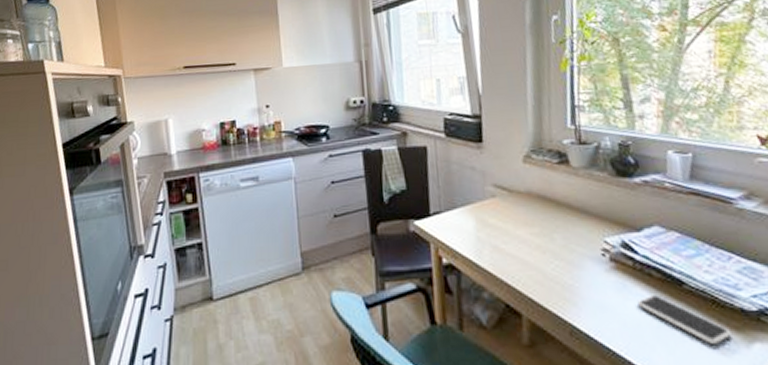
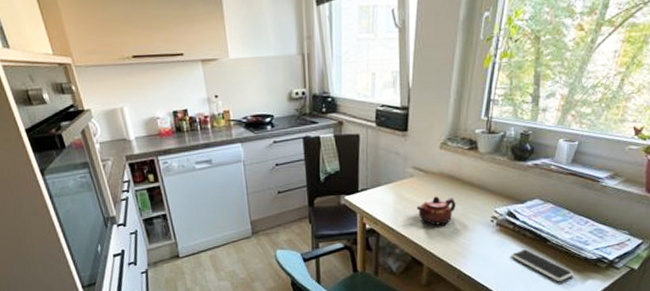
teapot: none [503,221,554,260] -> present [416,196,456,225]

